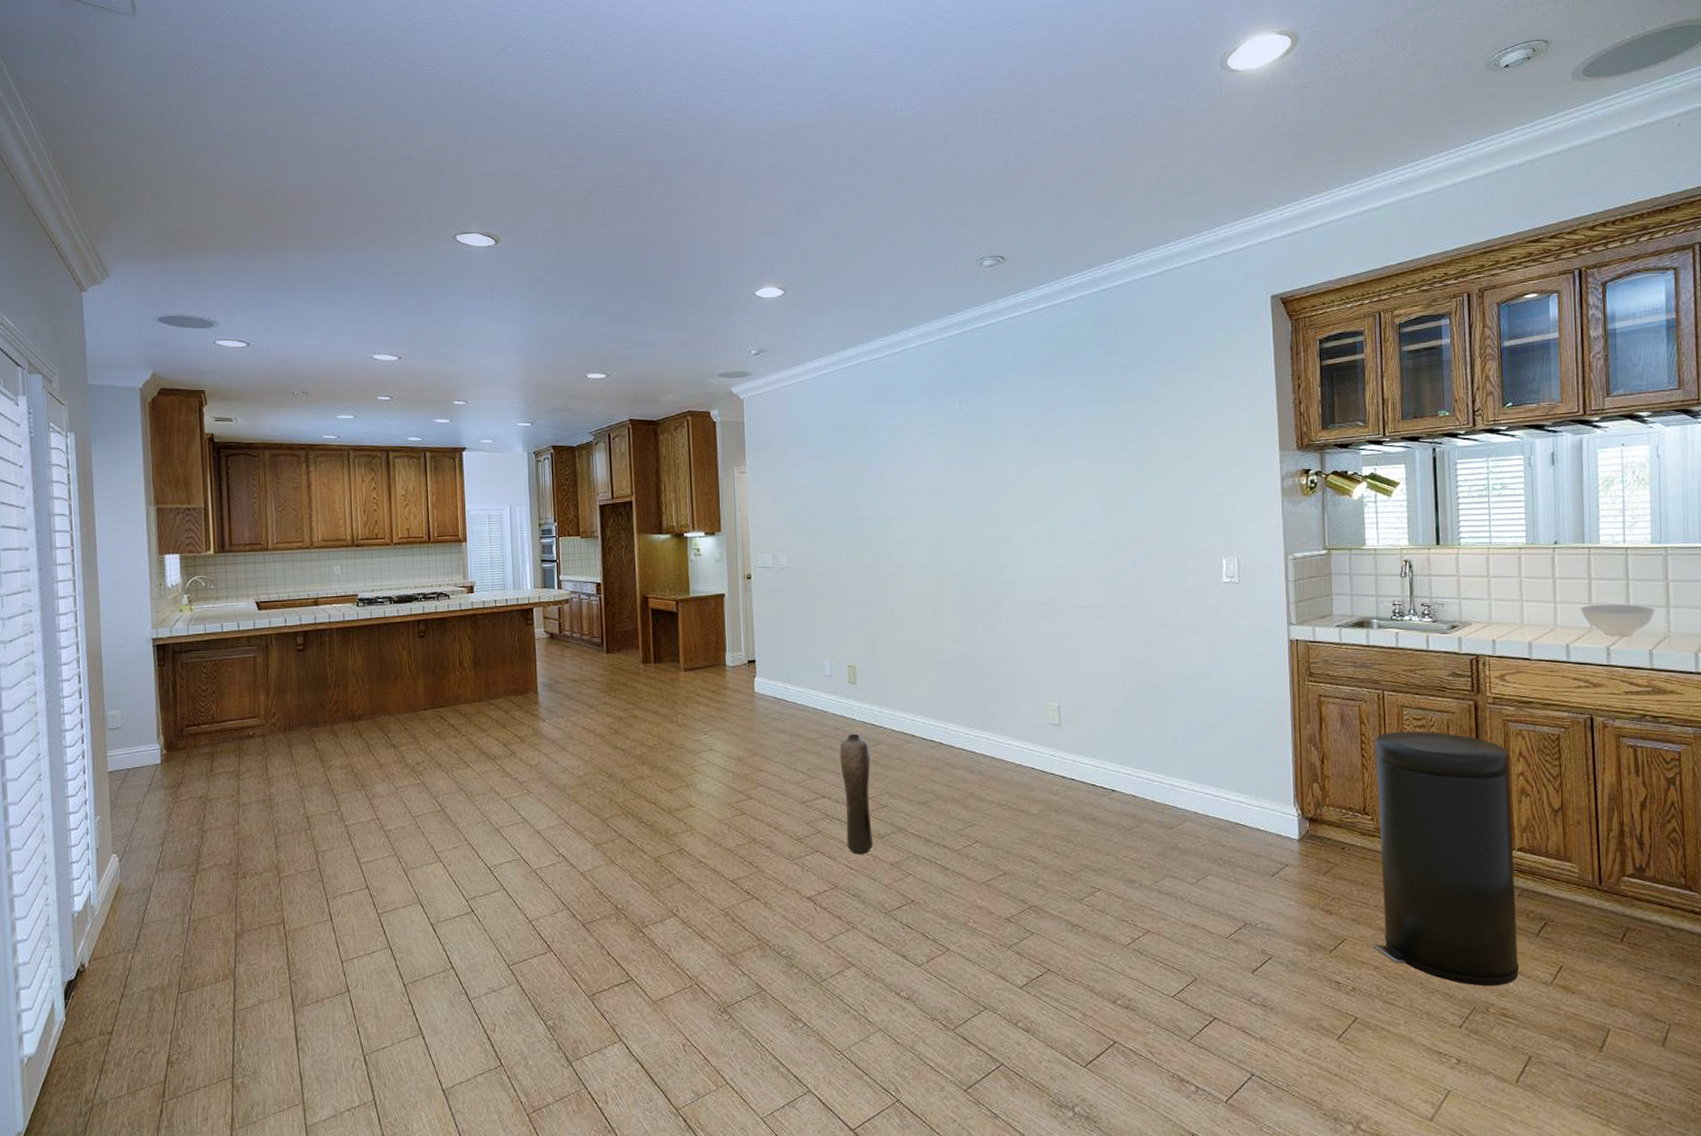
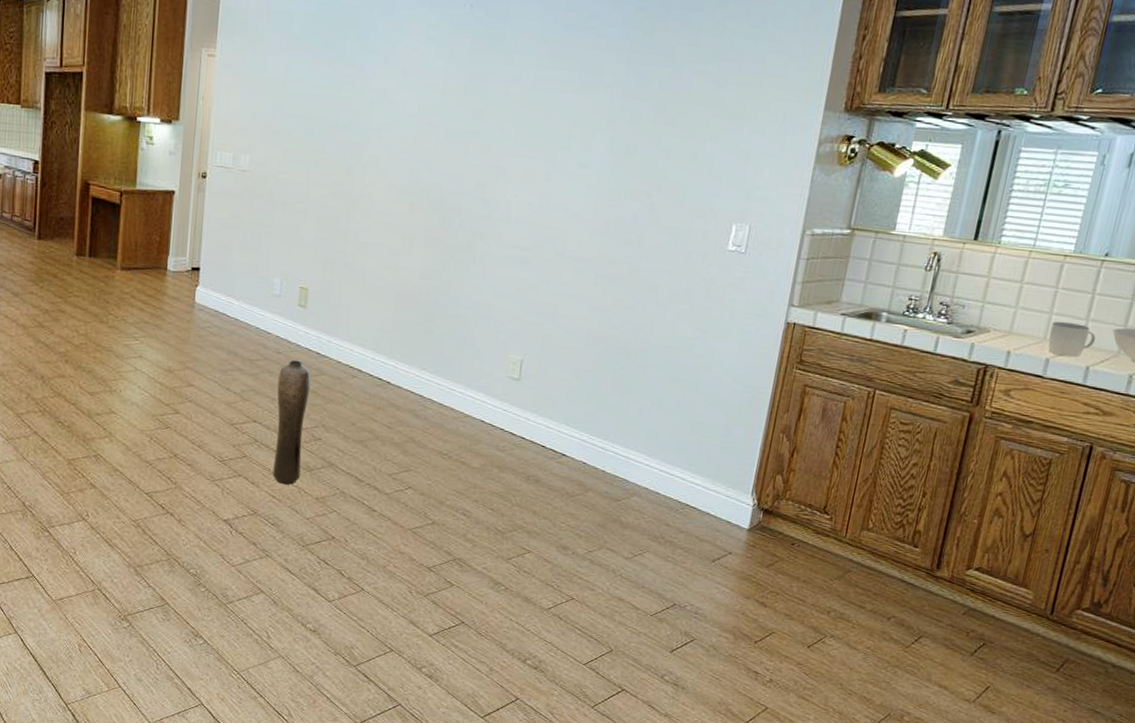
pedal bin: present [1373,731,1520,986] -> none [800,433,993,697]
mug: none [1524,606,1568,638] -> present [1048,321,1096,358]

